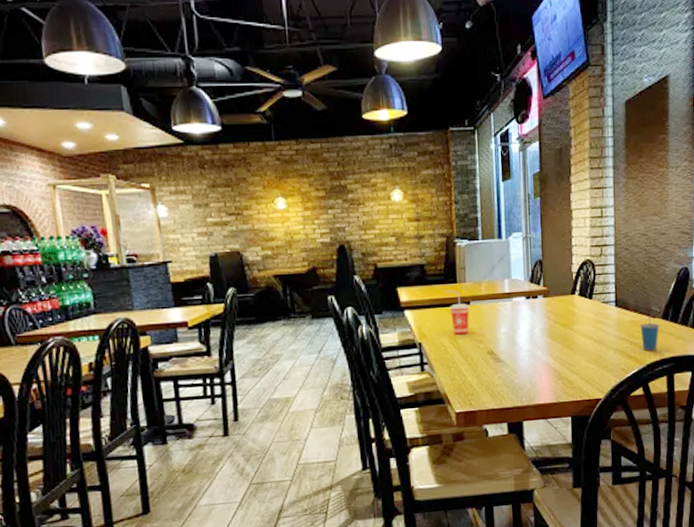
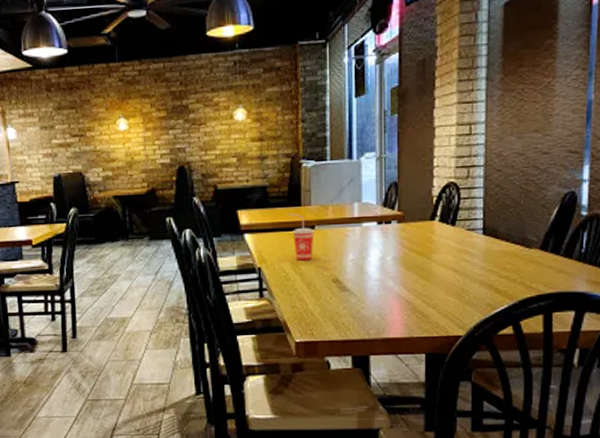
cup: present [640,312,660,351] -> none [512,241,537,285]

